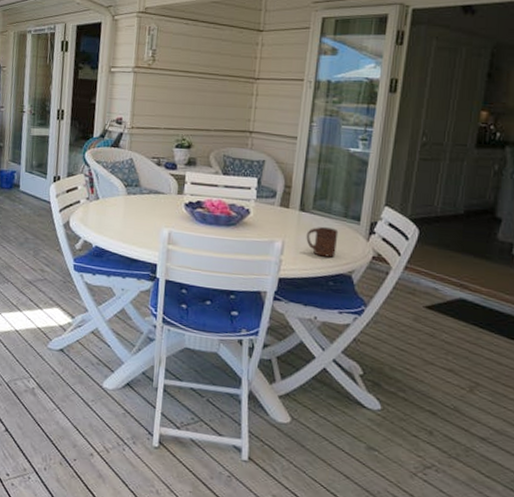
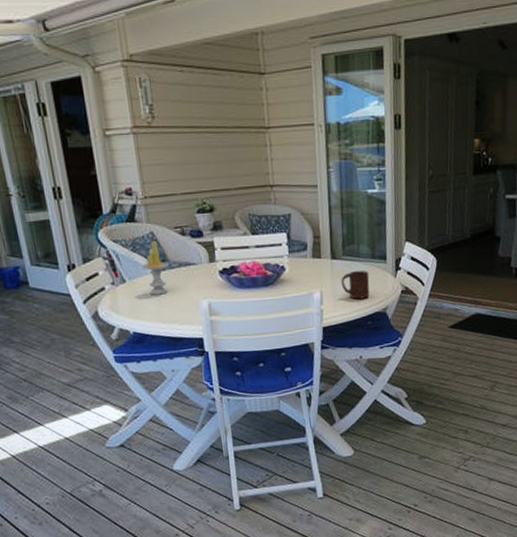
candle: none [116,167,140,217] -> present [141,241,169,295]

